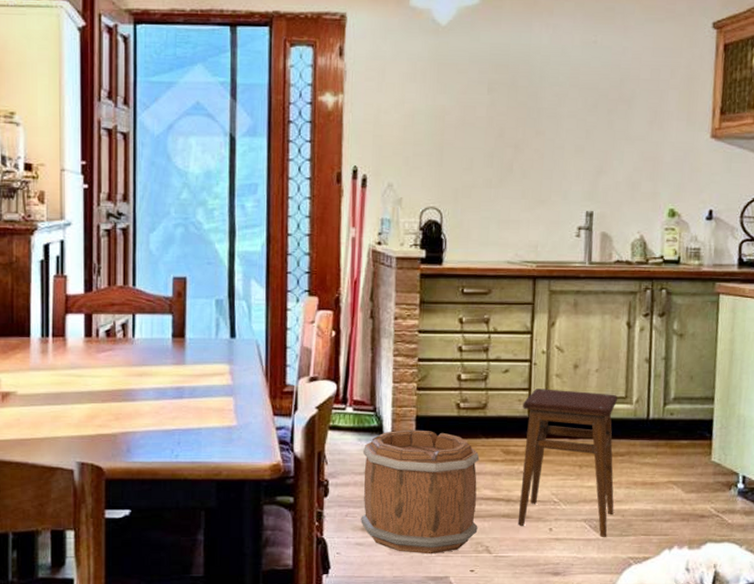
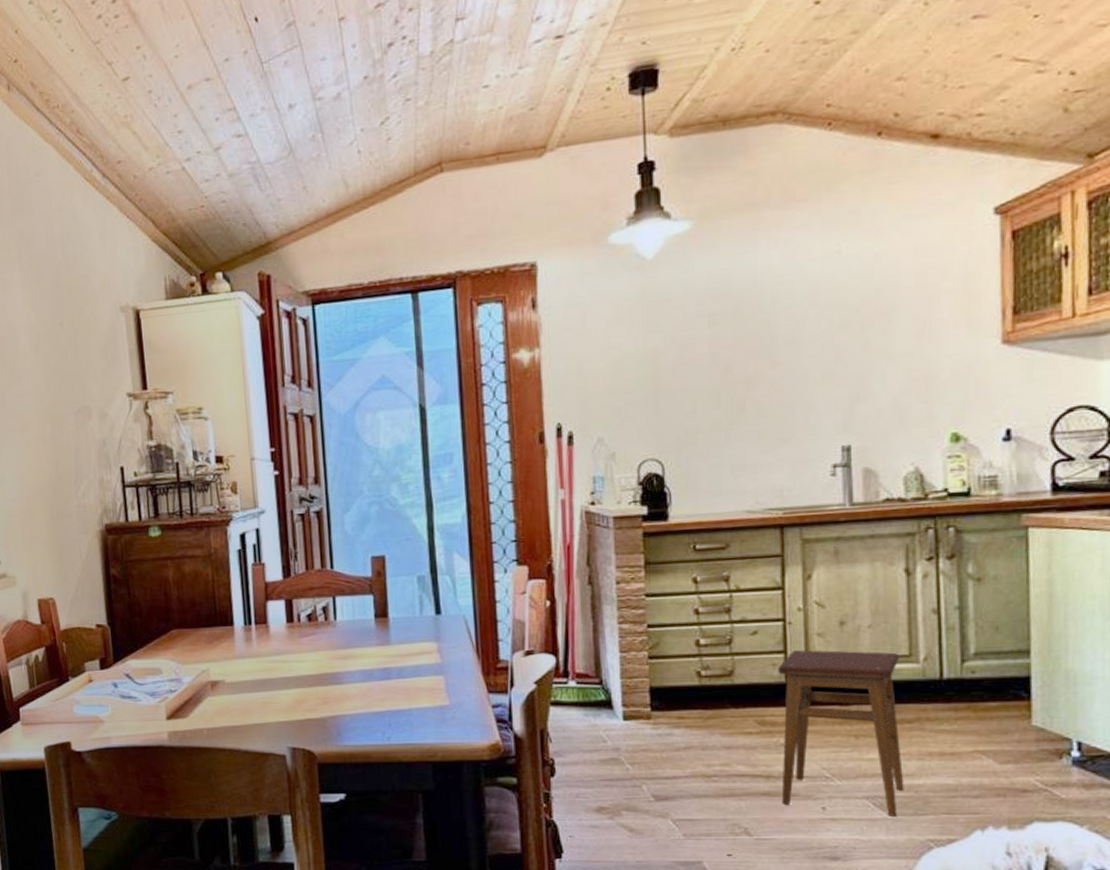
bucket: present [361,429,480,554] -> none [590,702,733,837]

